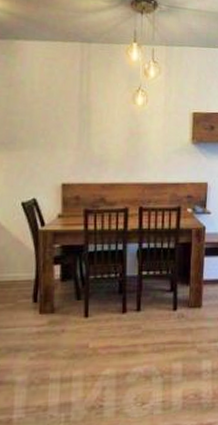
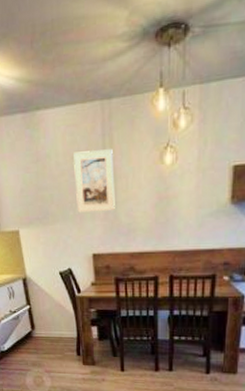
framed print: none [49,83,90,142] -> present [74,149,115,213]

